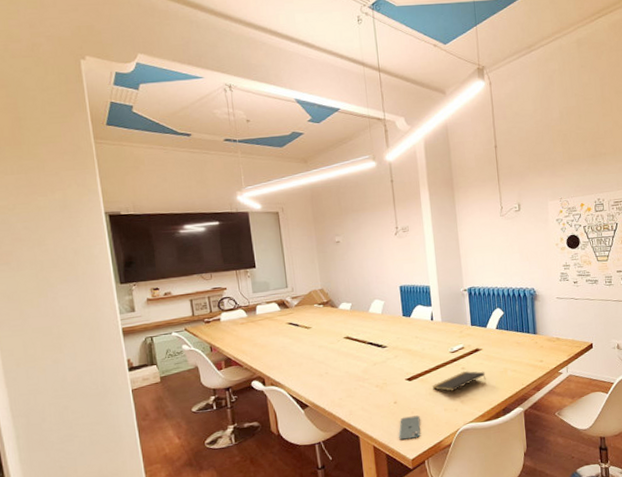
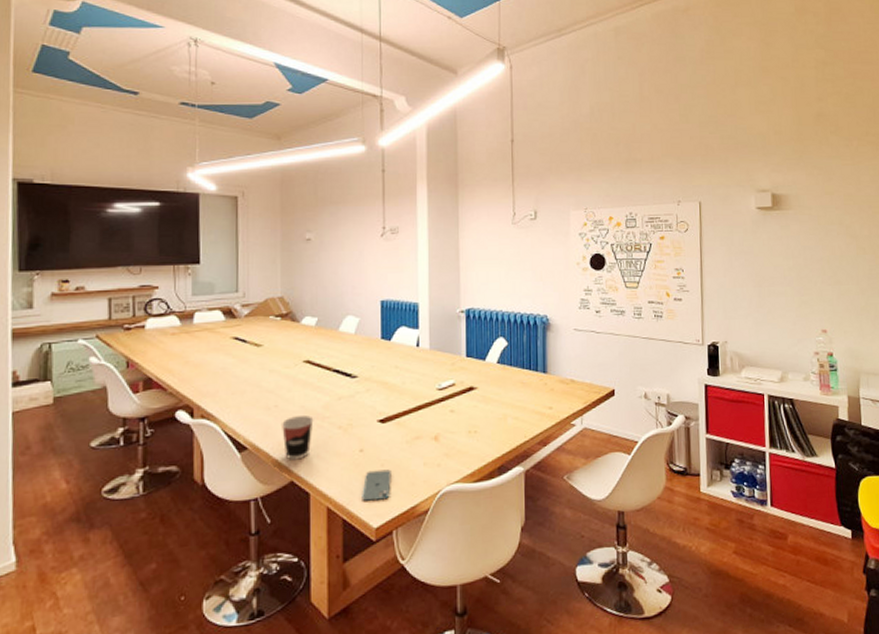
cup: none [332,378,357,413] -> present [280,415,314,460]
notepad: present [432,370,486,391] -> none [410,414,480,440]

